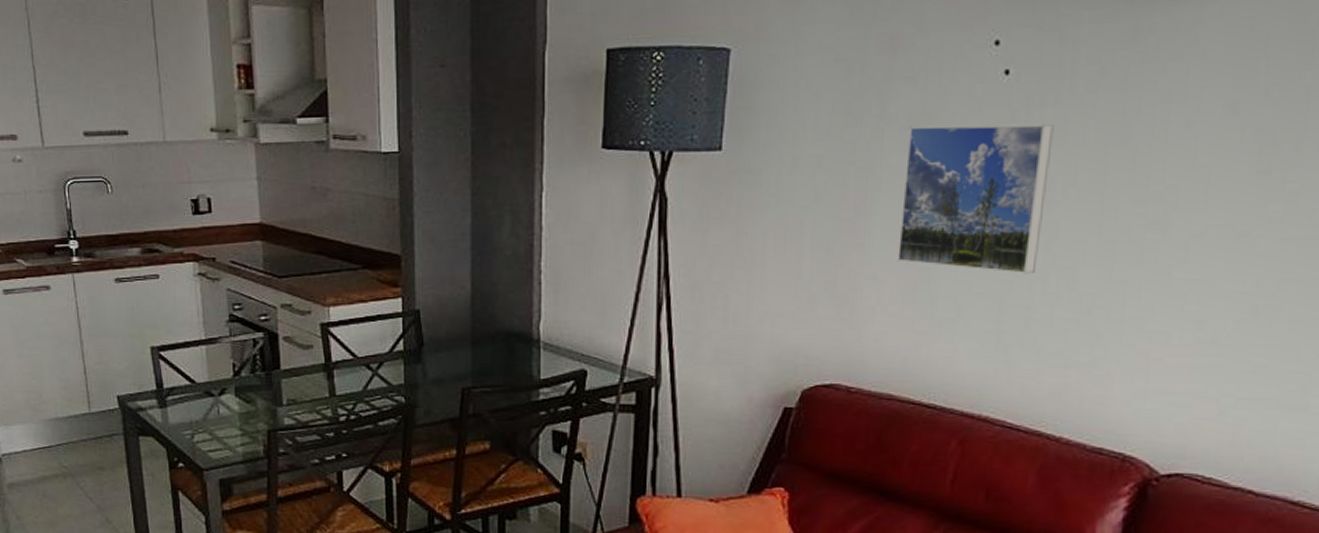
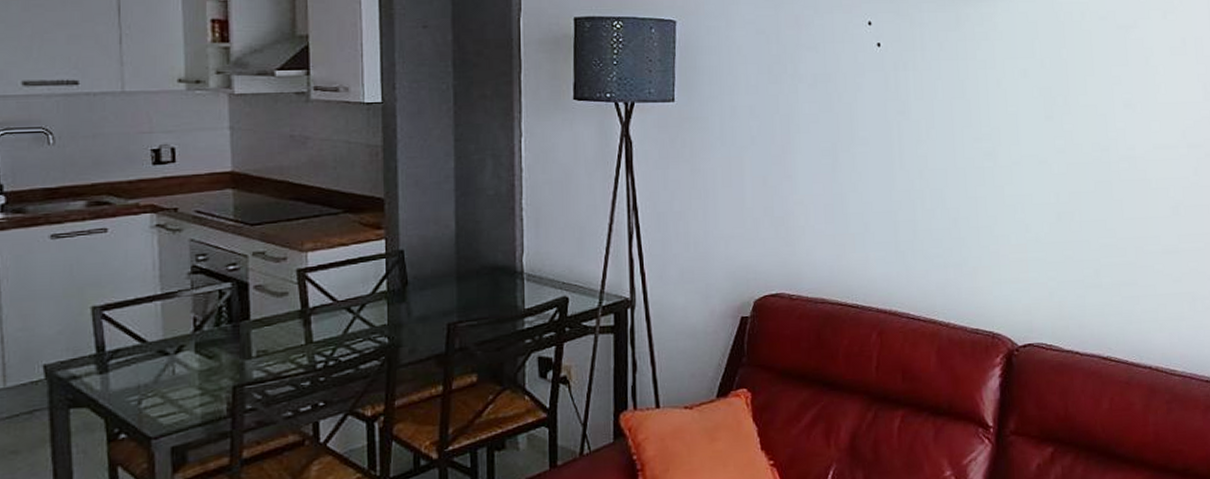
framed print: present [896,123,1054,275] -> none [815,82,916,196]

